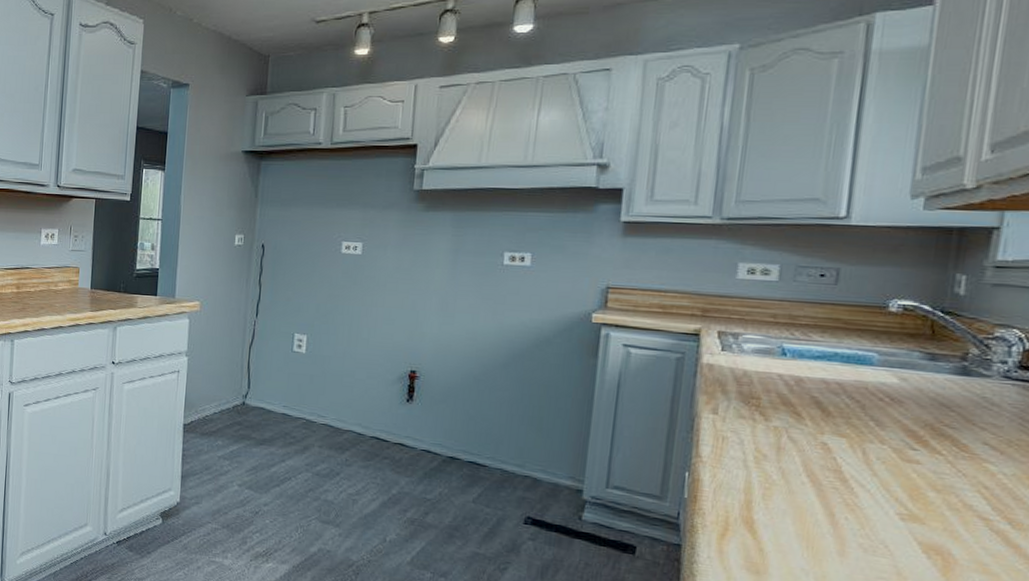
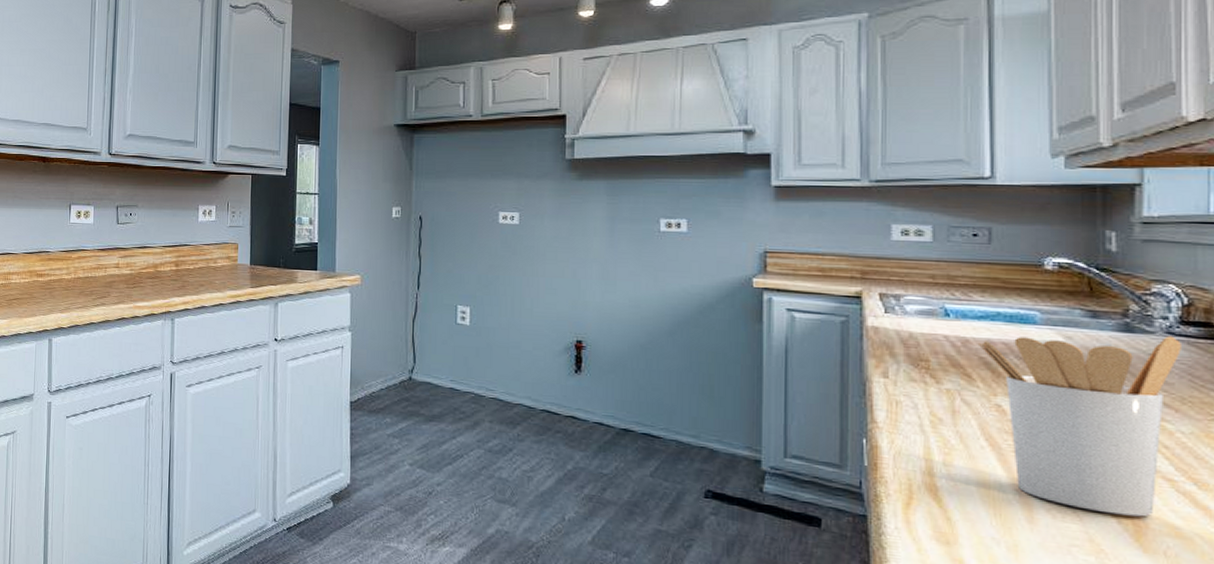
utensil holder: none [811,377,1017,553] -> present [977,336,1181,517]

